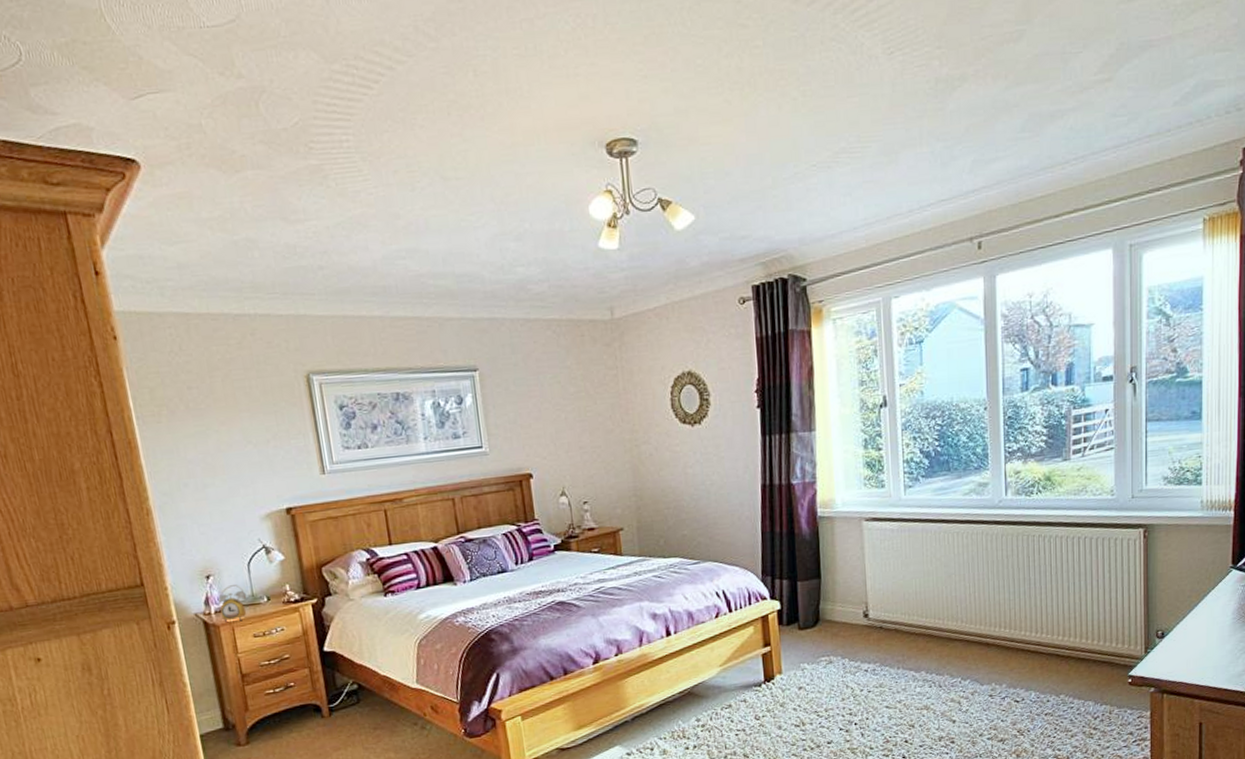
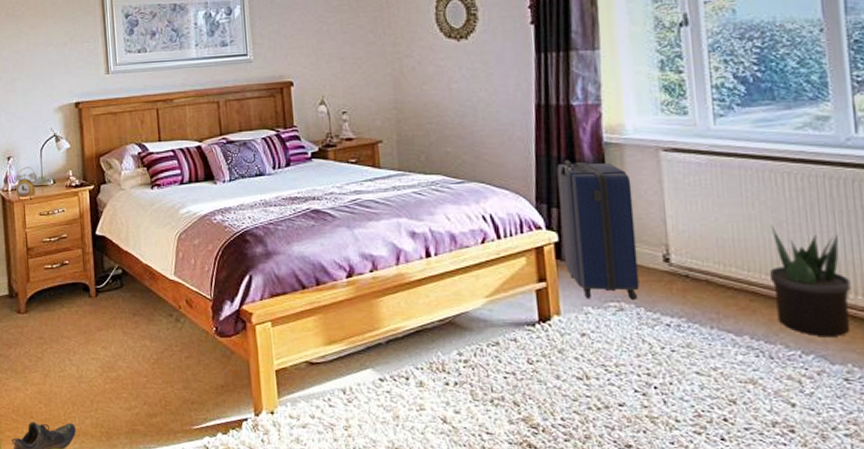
suitcase: none [779,535,845,657] -> present [557,160,640,300]
planter: none [941,577,997,665] -> present [769,224,851,336]

